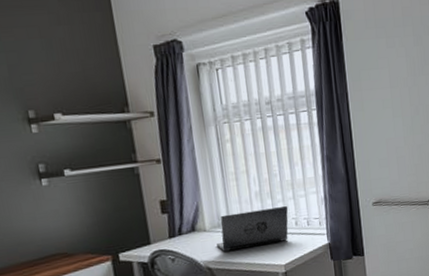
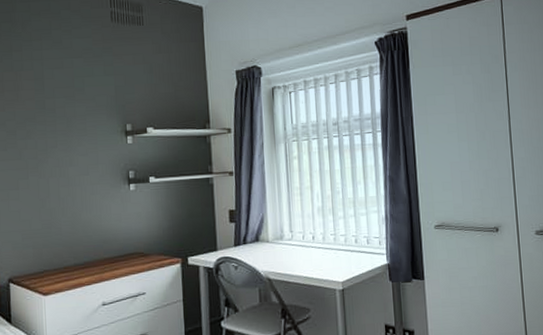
laptop: present [217,206,289,252] -> none [278,223,349,264]

